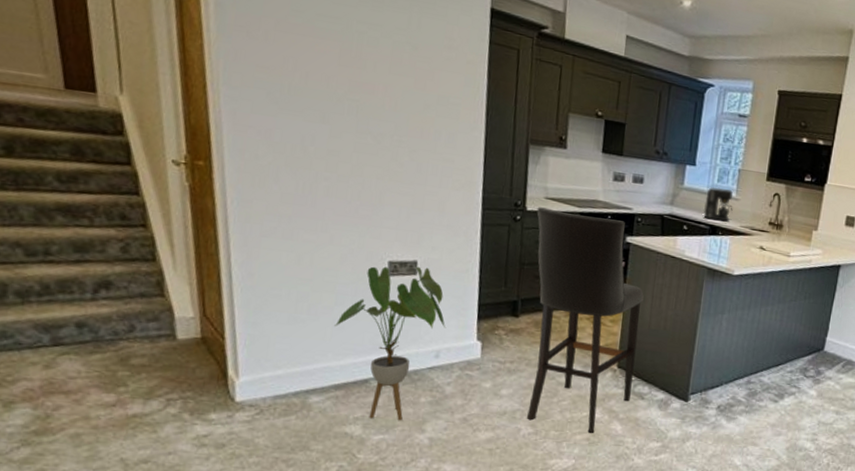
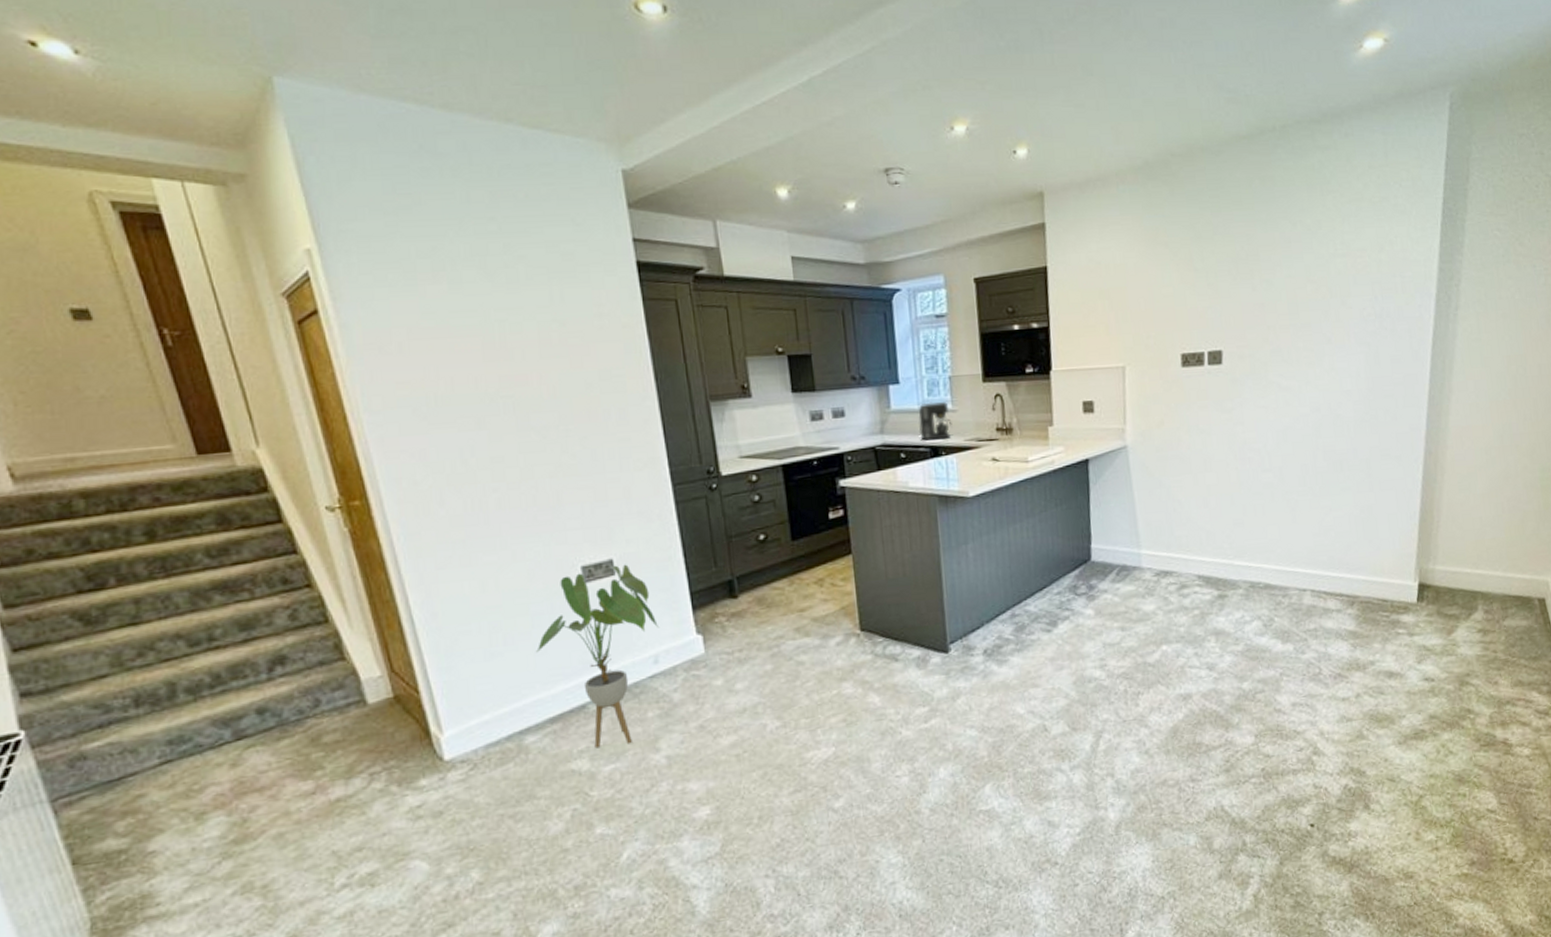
bar stool: present [527,207,644,433] -> none [733,464,882,713]

